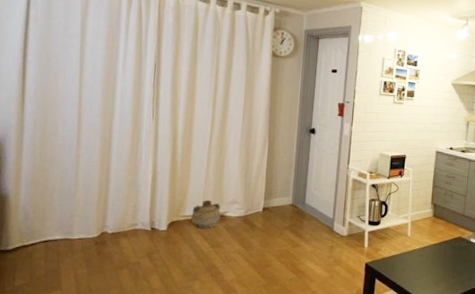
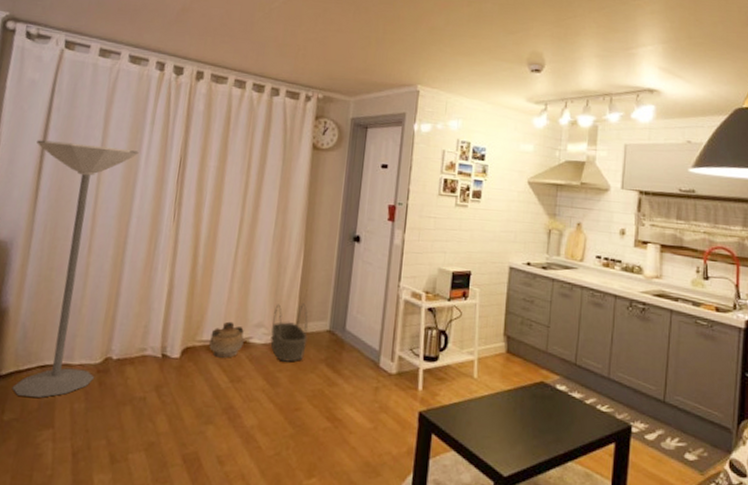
floor lamp: none [18,47,116,266] -> present [12,140,139,398]
basket: none [243,183,274,230] -> present [271,303,308,362]

